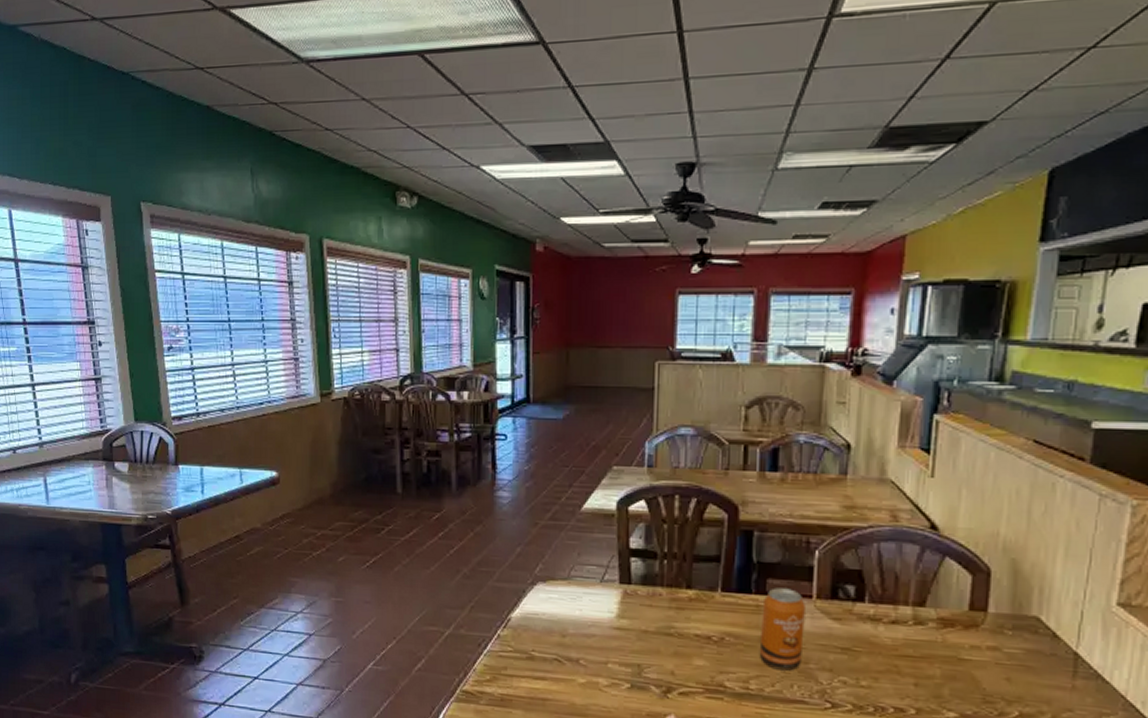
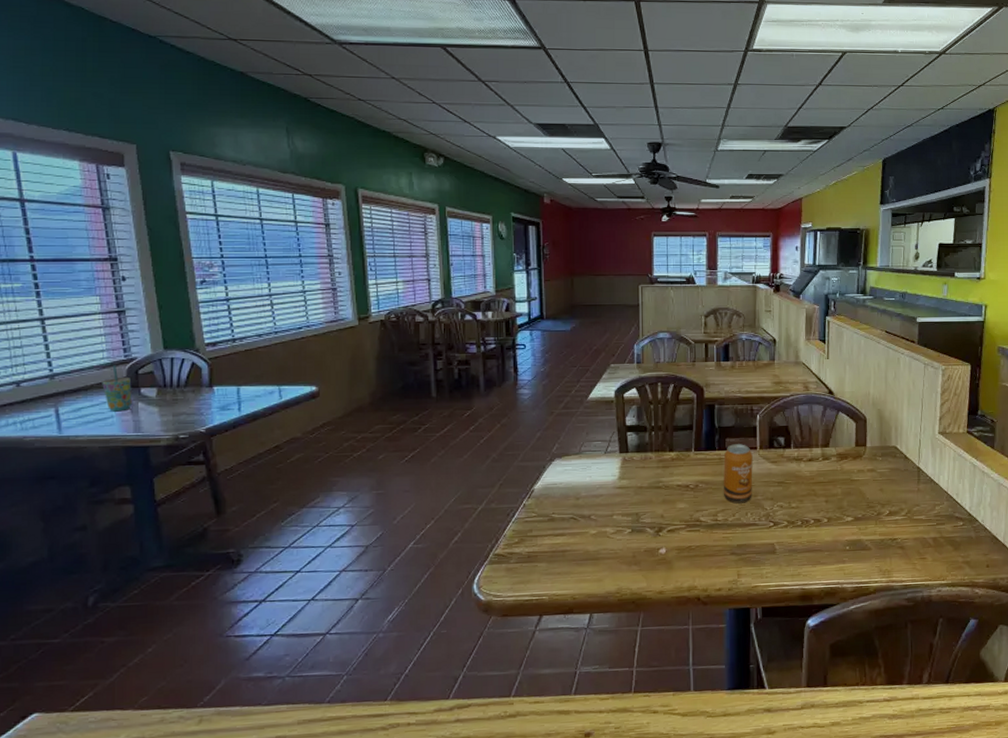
cup: none [82,436,107,486] -> present [102,365,132,412]

